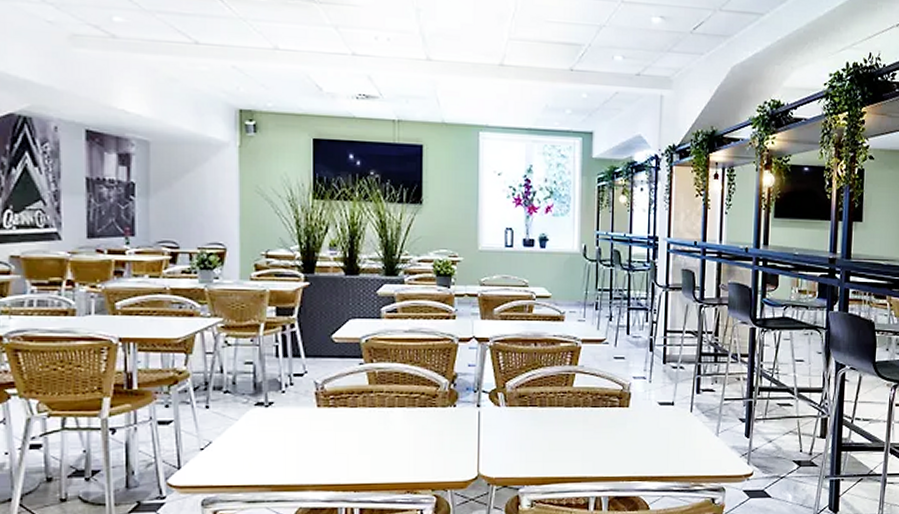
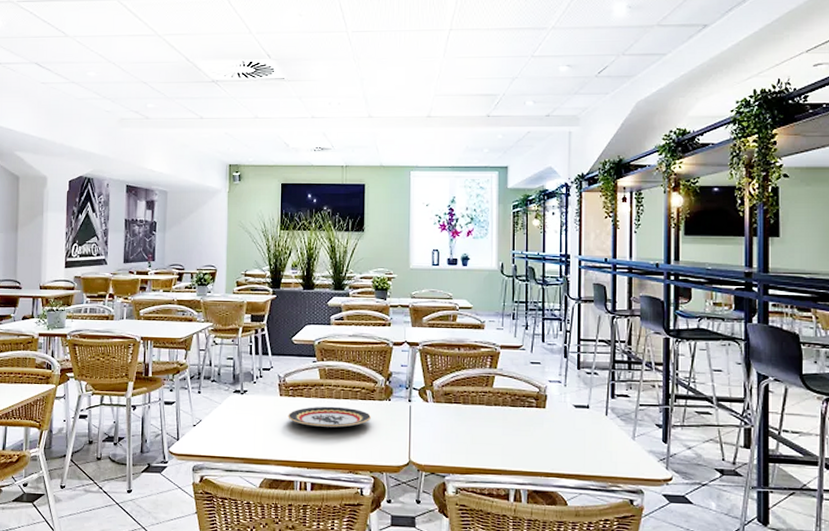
plate: none [328,416,432,442] -> present [288,406,371,428]

